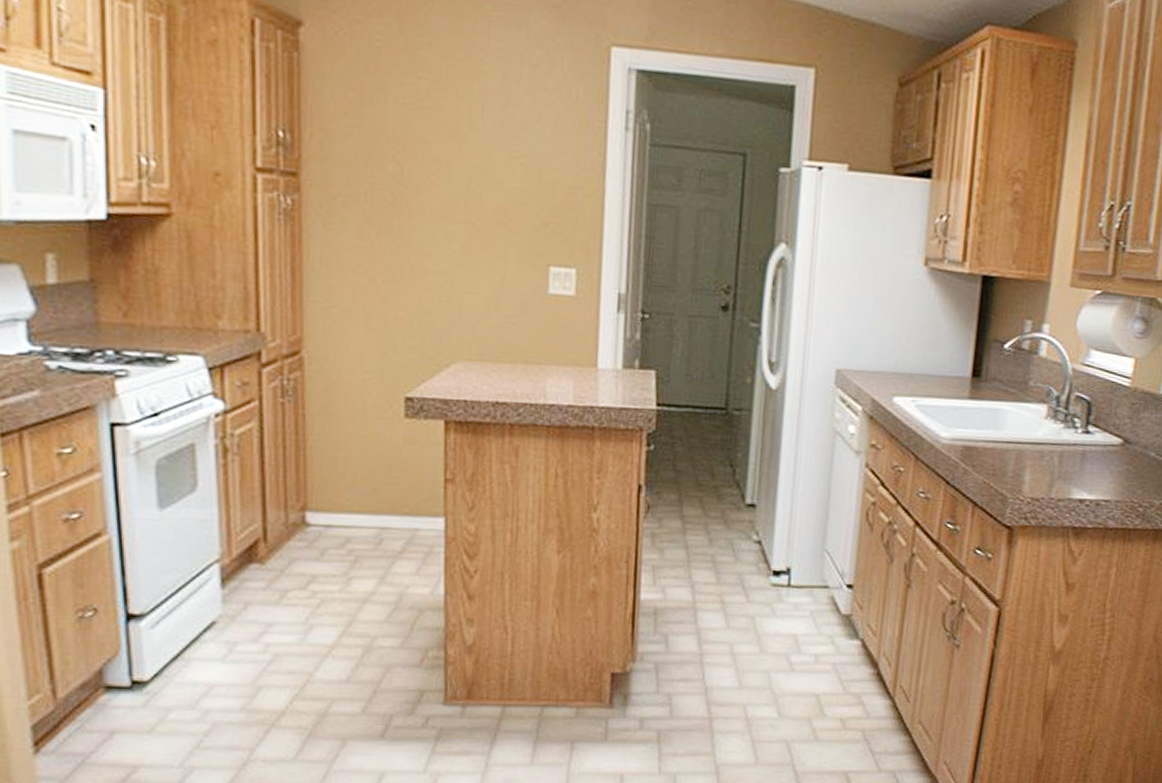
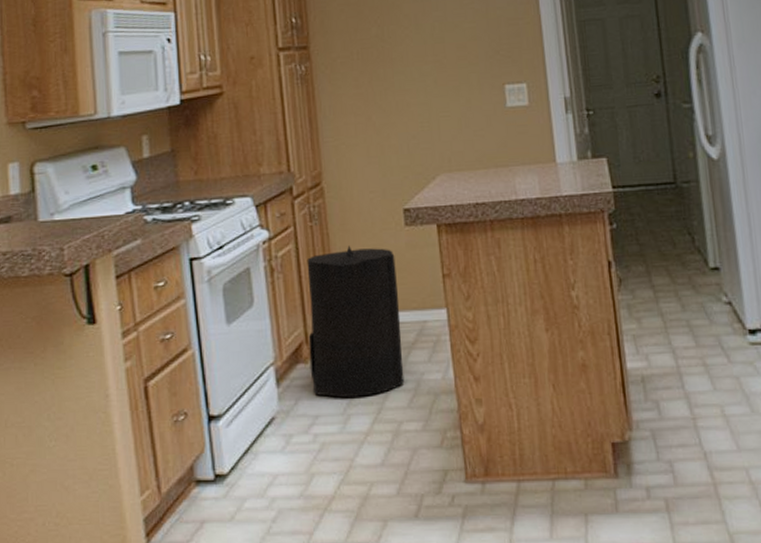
trash can: none [266,432,388,607] -> present [307,245,405,398]

